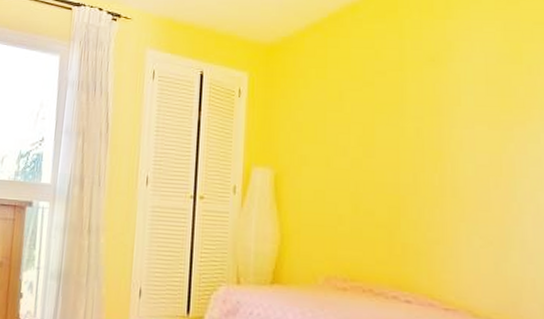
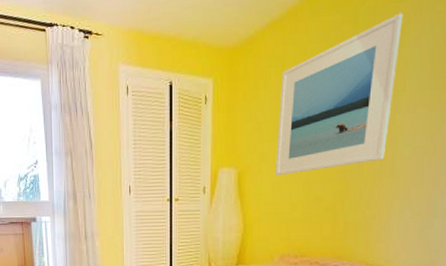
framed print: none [318,29,451,183] -> present [275,13,403,176]

